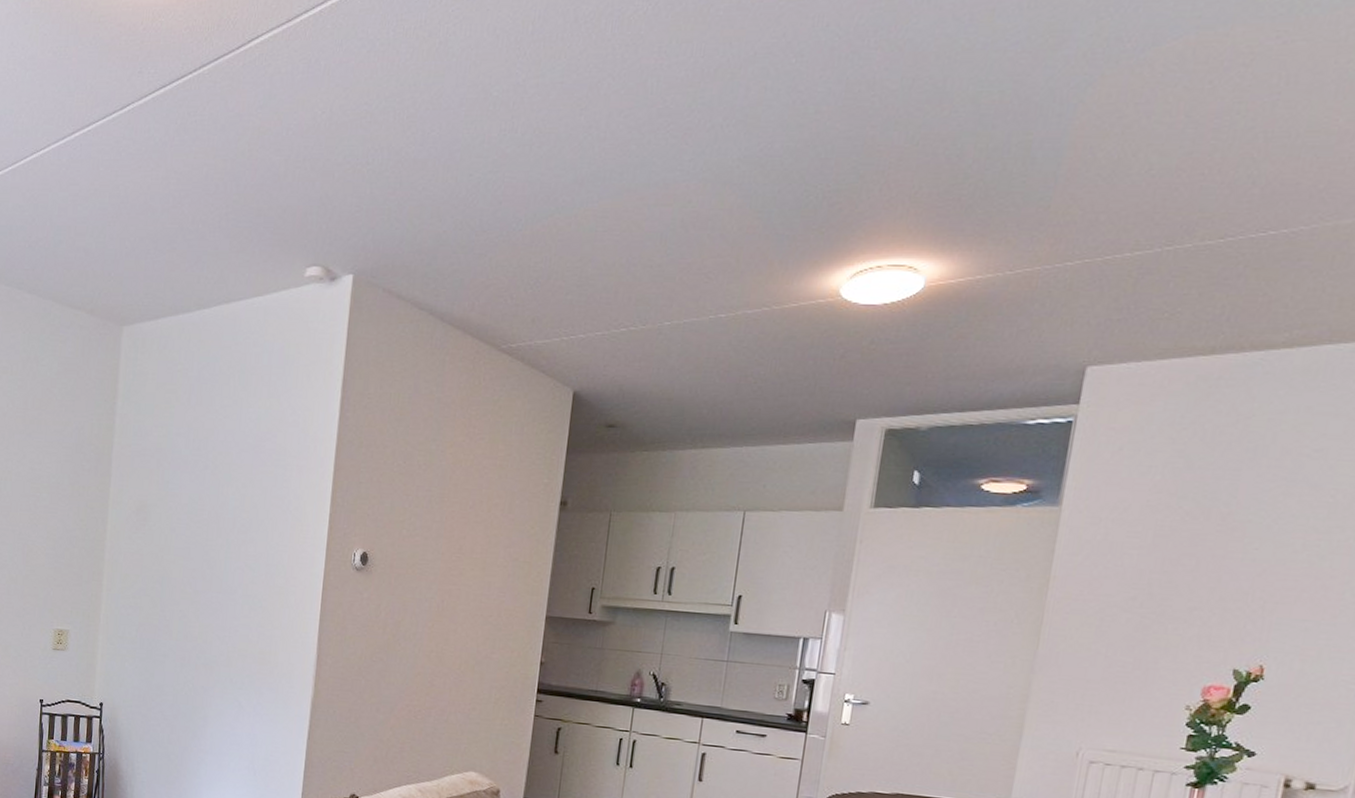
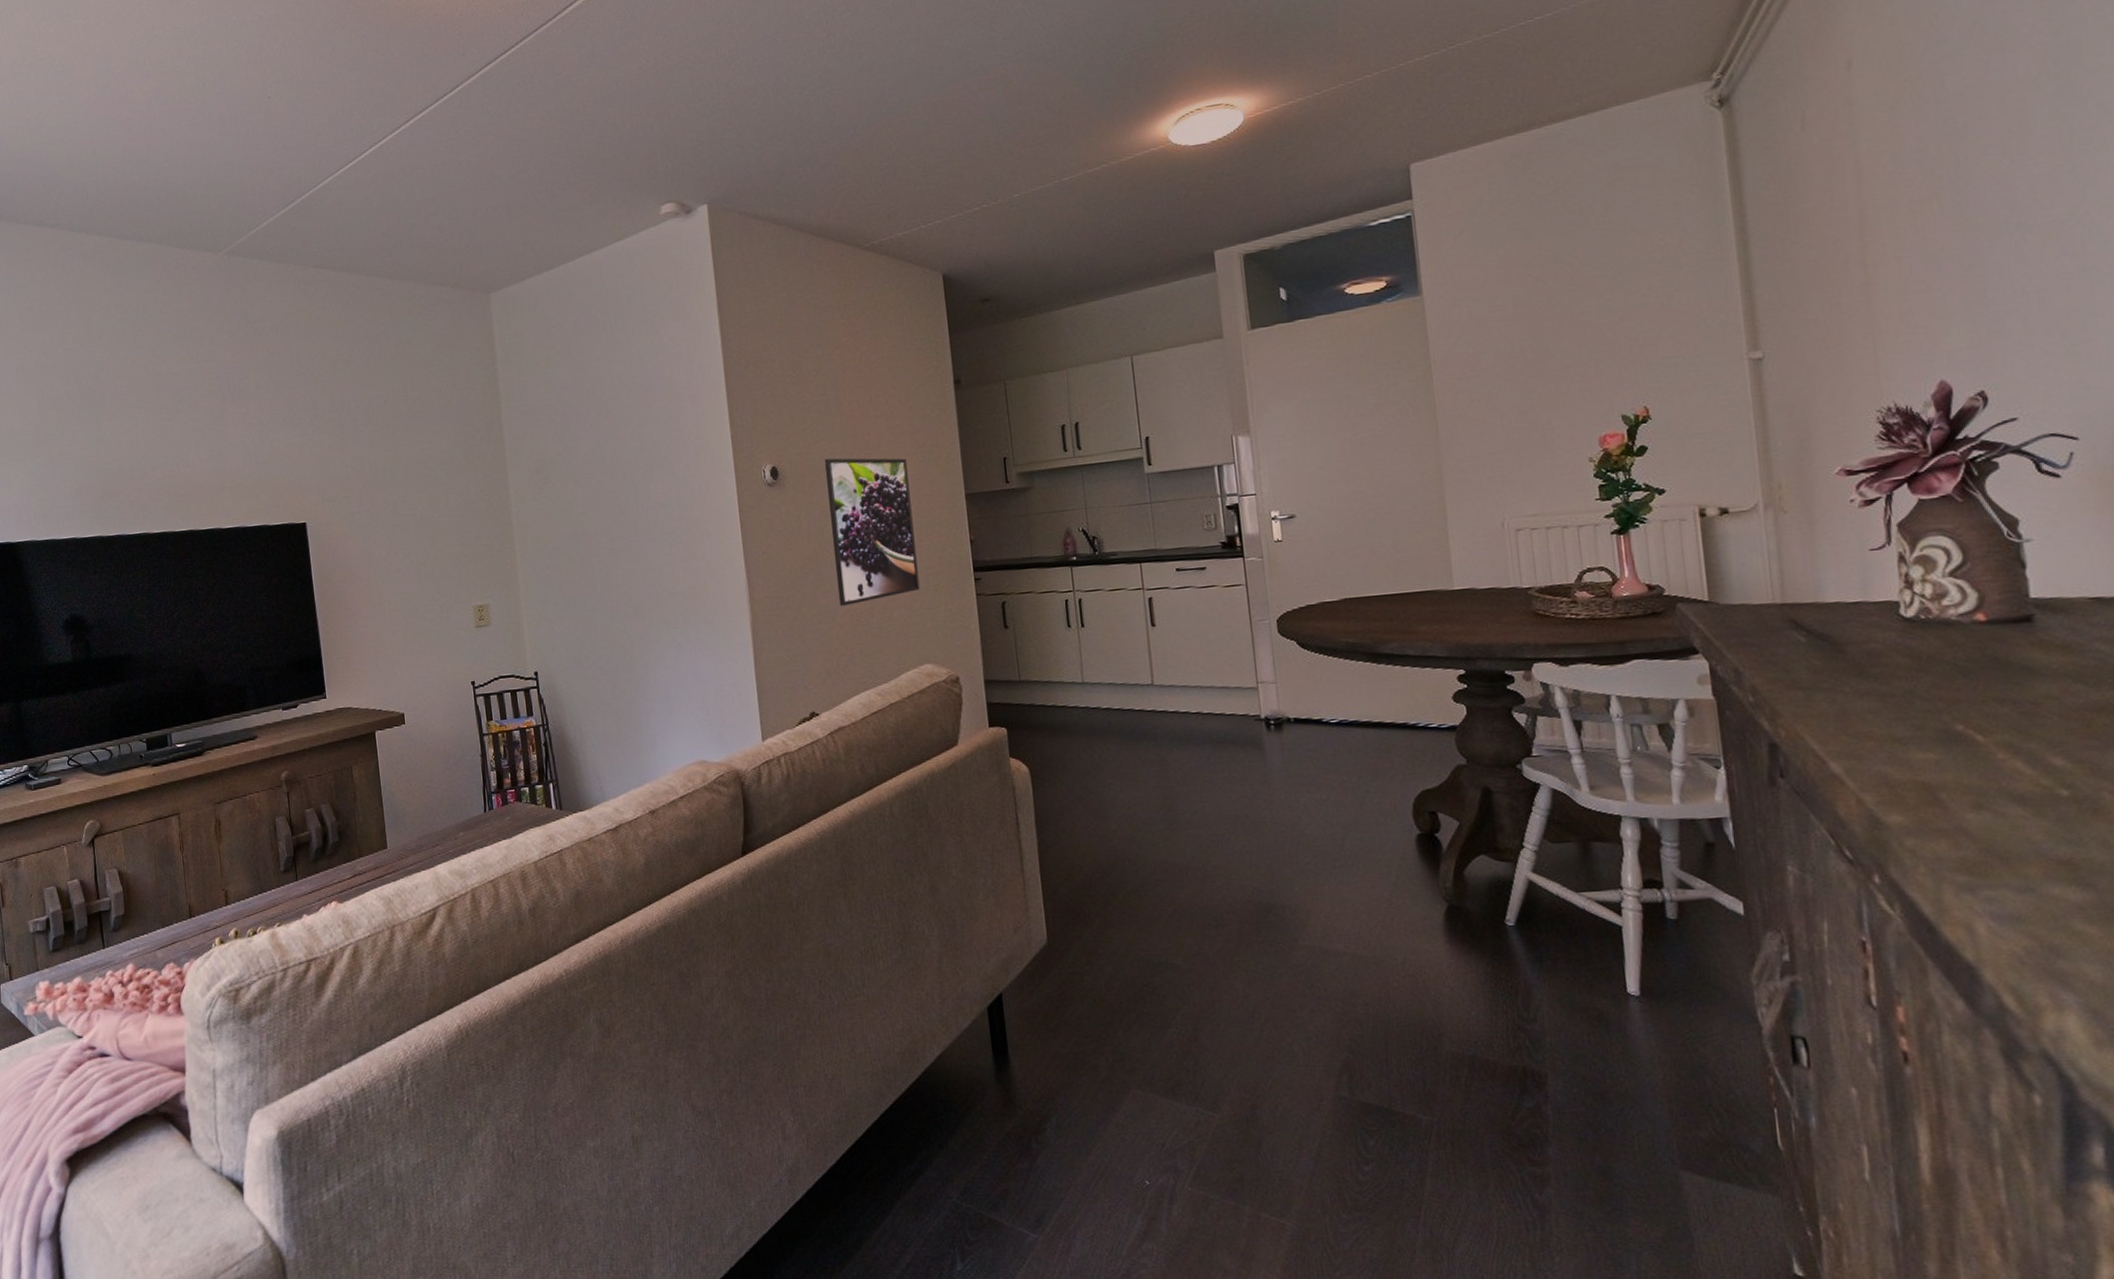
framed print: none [400,554,496,701] -> present [824,458,920,606]

